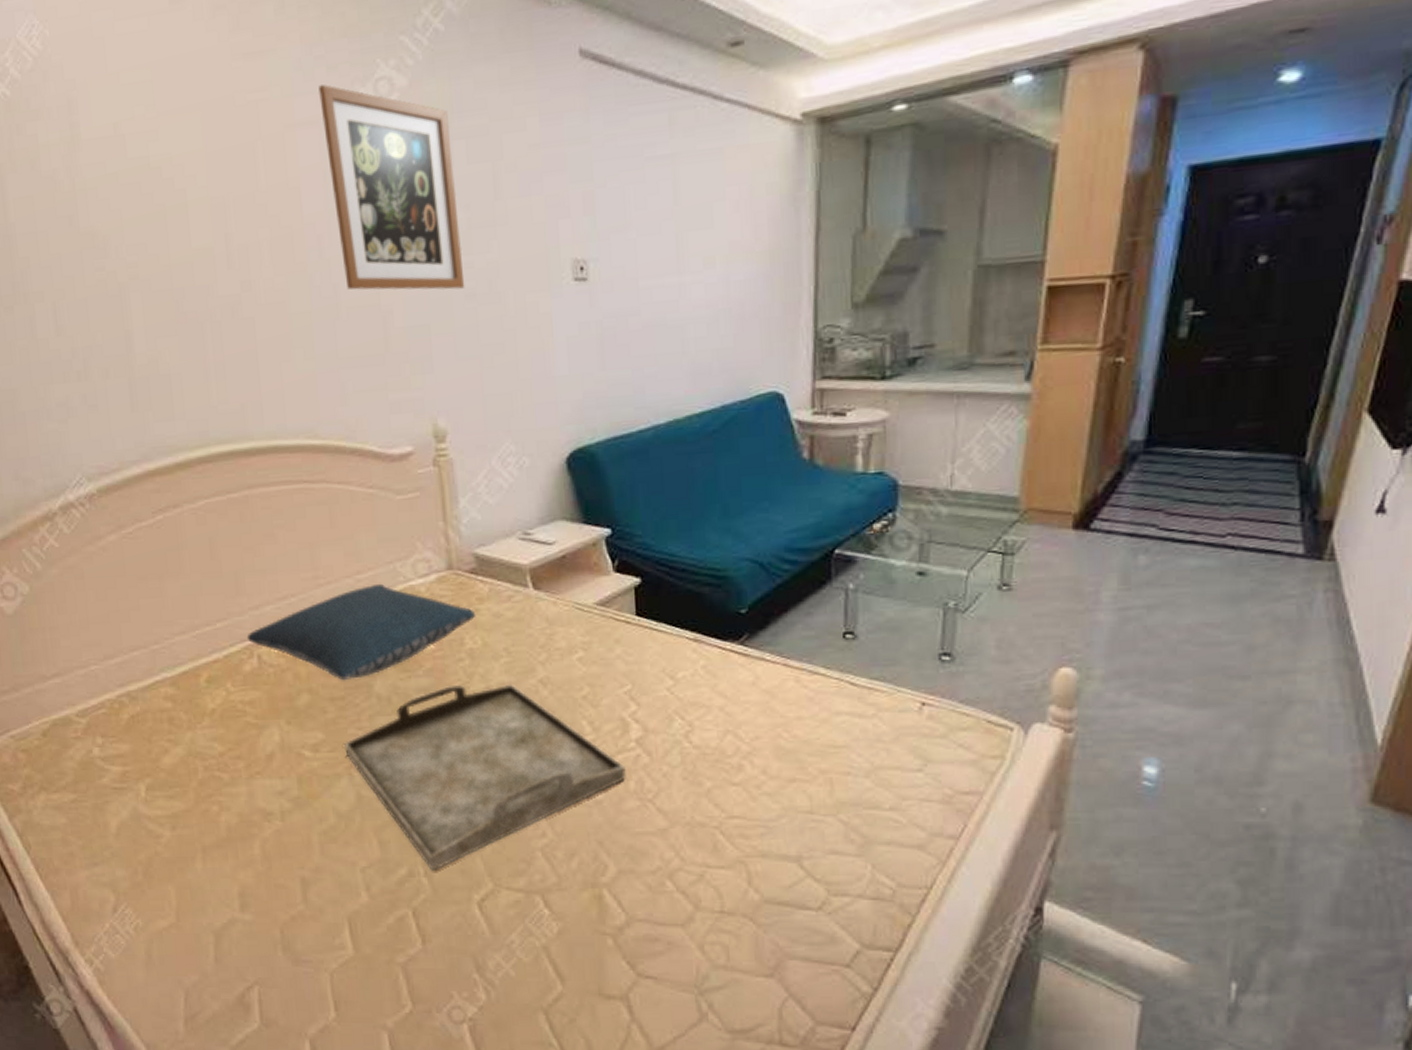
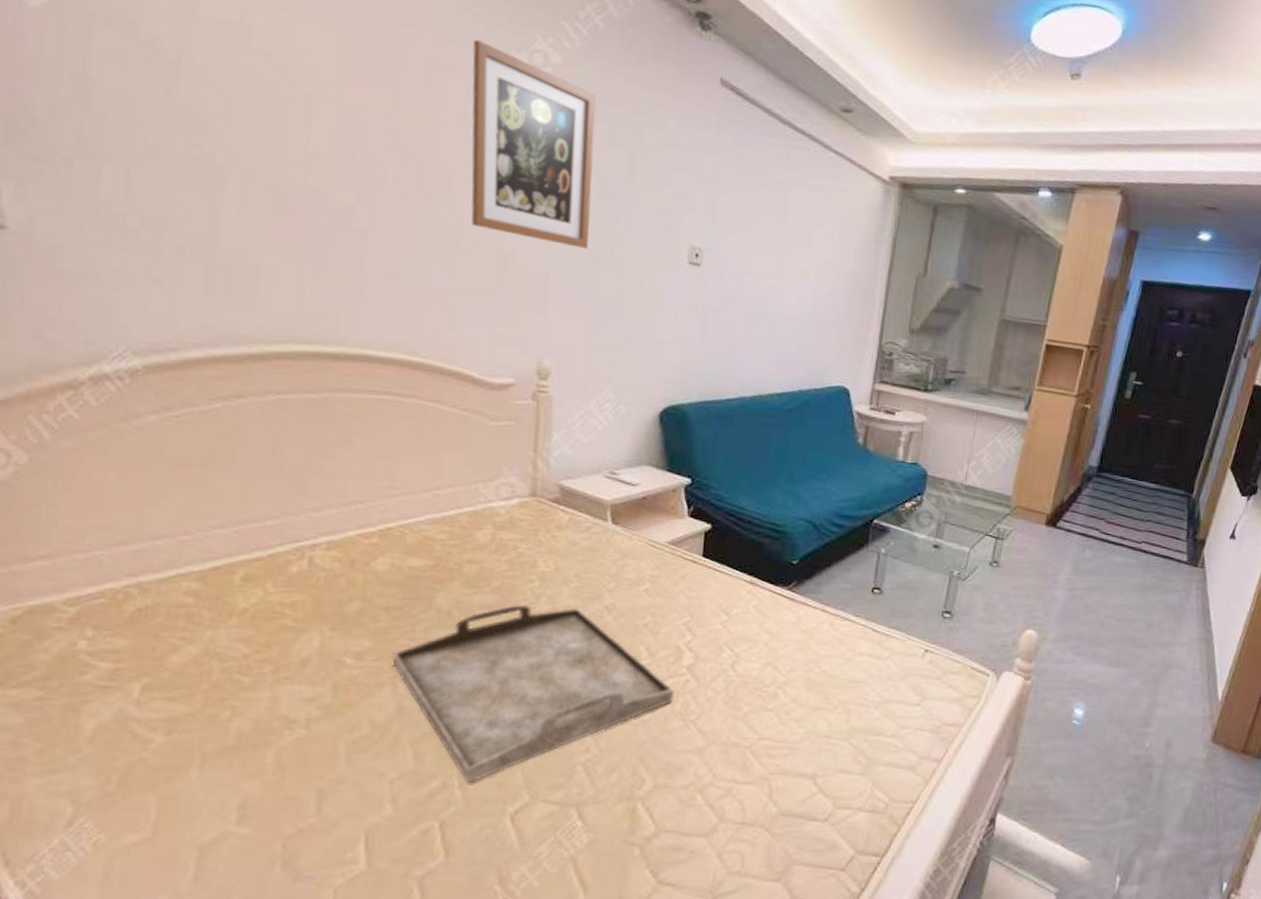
pillow: present [246,583,476,681] -> none [299,501,553,592]

